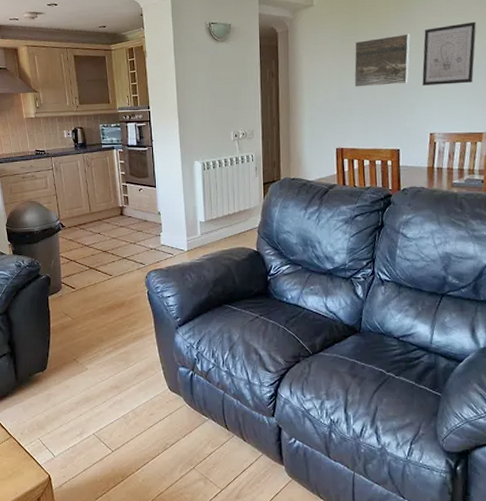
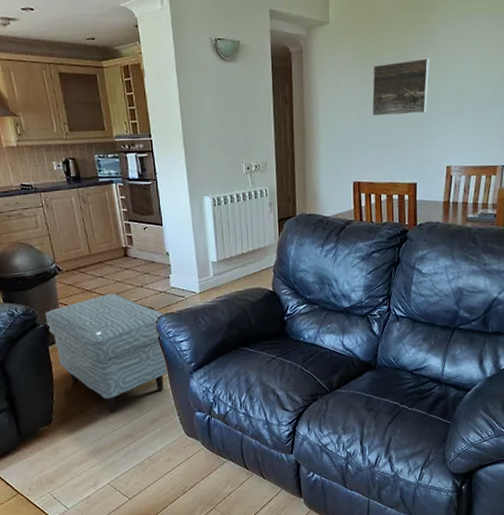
footstool: none [47,249,156,363] -> present [45,293,168,413]
wall art: present [422,21,477,86] -> none [440,47,496,115]

